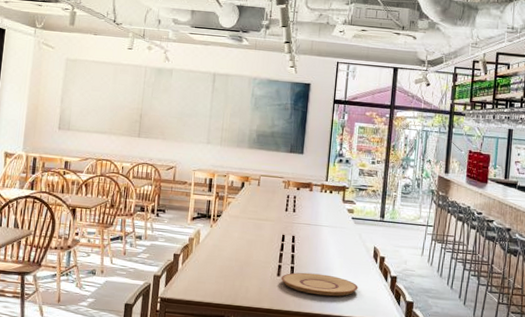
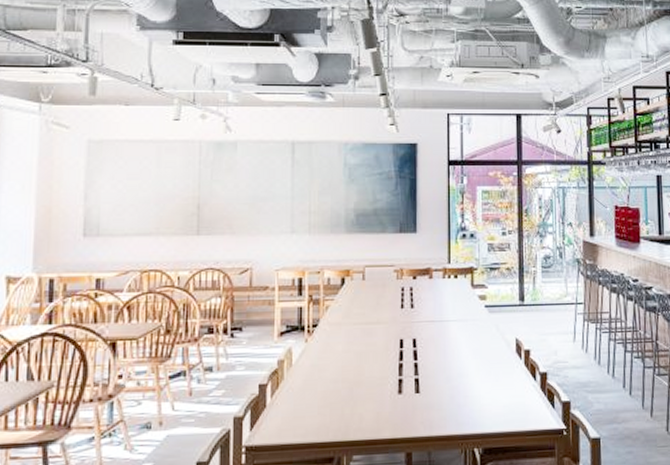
plate: present [281,272,358,296] -> none [403,382,501,411]

